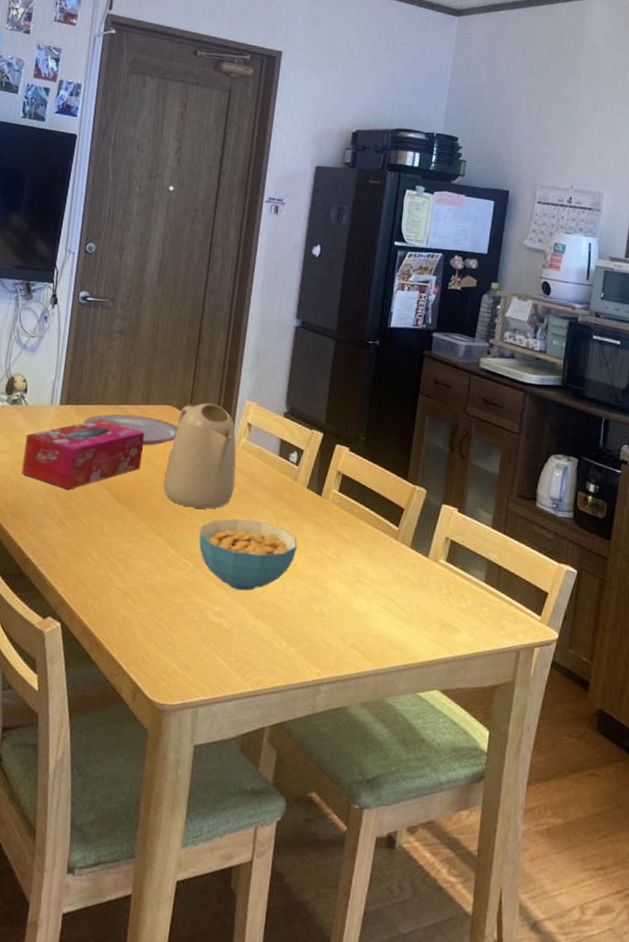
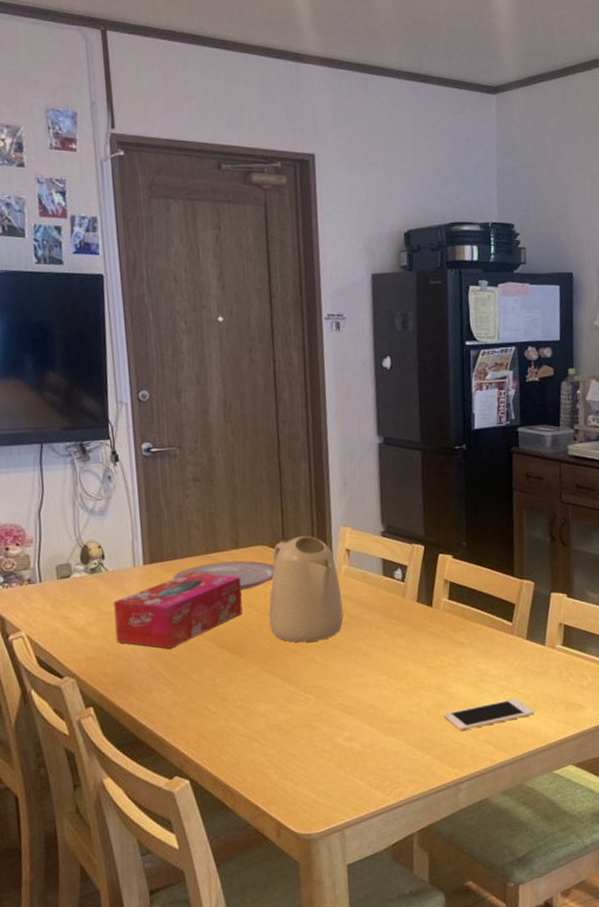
cereal bowl: present [199,518,297,591] -> none [315,642,416,713]
cell phone: none [315,606,408,630] -> present [443,698,535,732]

